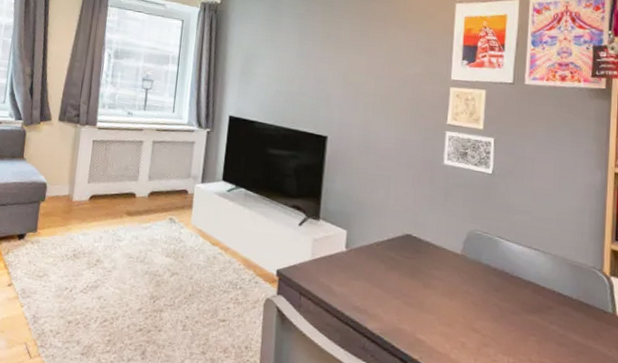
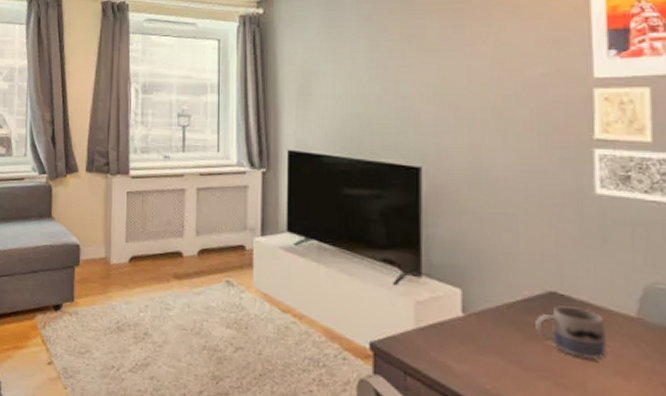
mug: none [395,244,441,285] -> present [535,306,608,360]

